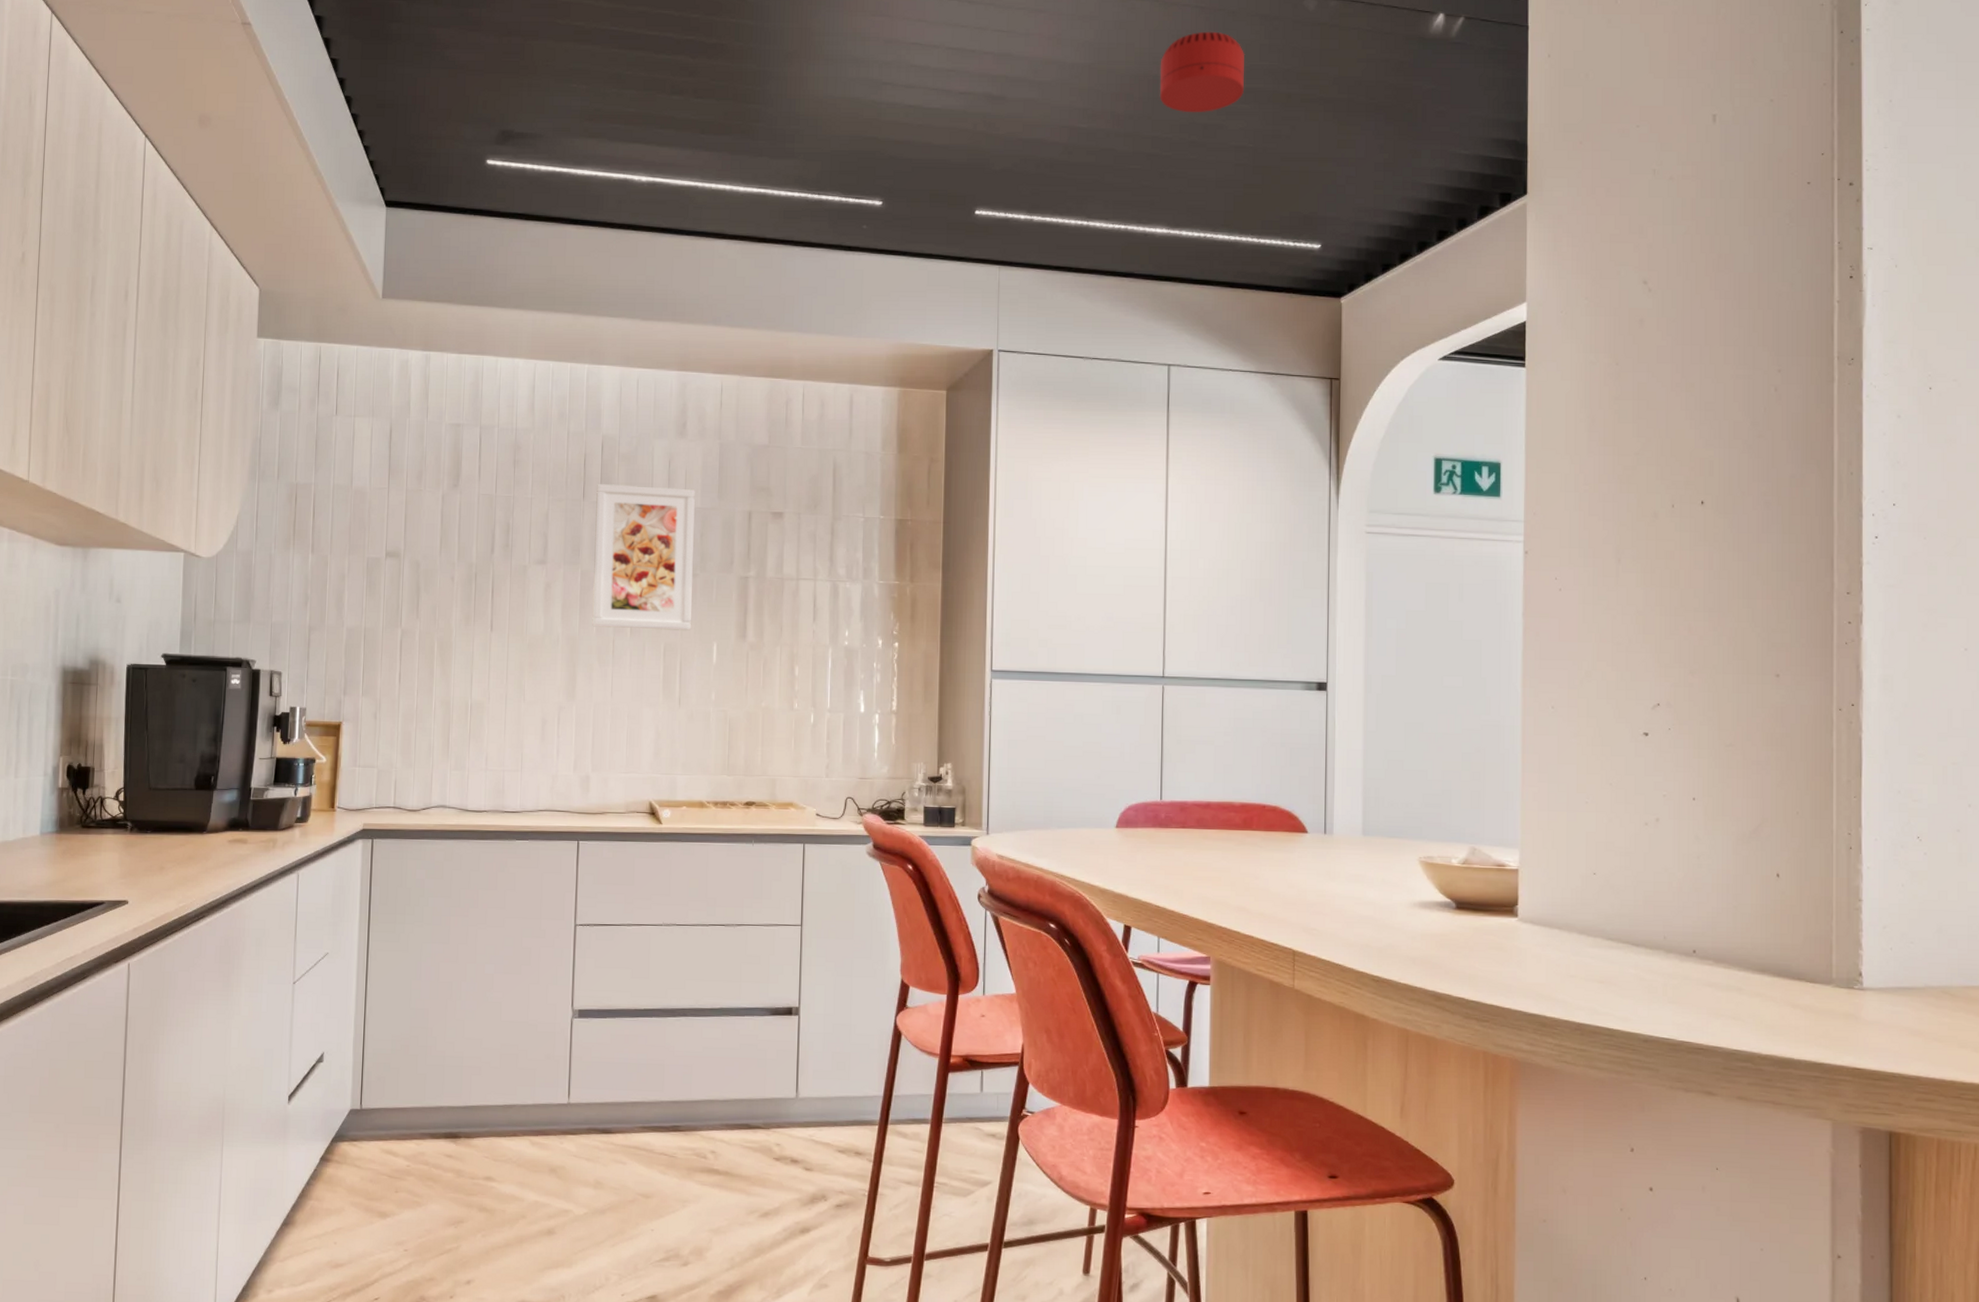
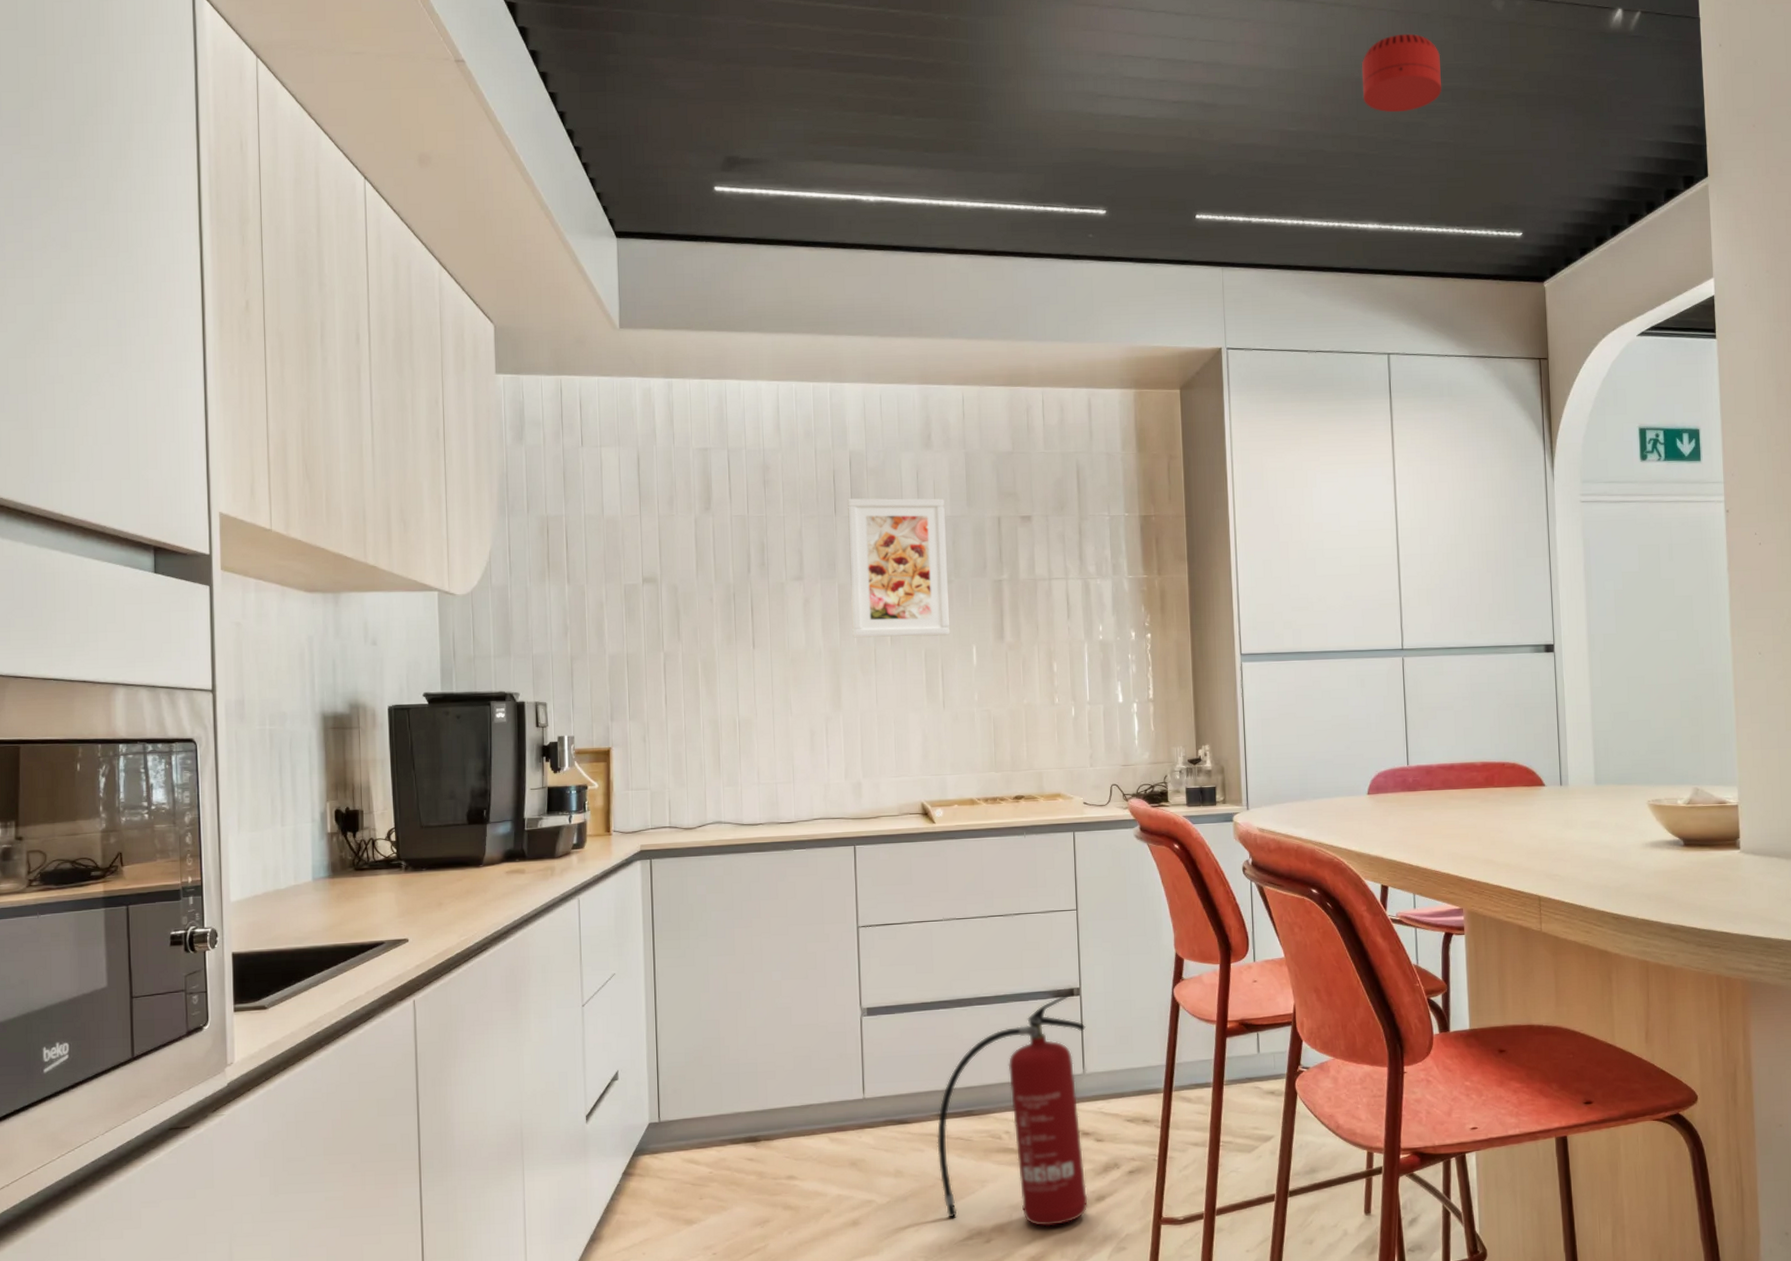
fire extinguisher: none [640,1011,802,1255] -> present [937,992,1088,1227]

